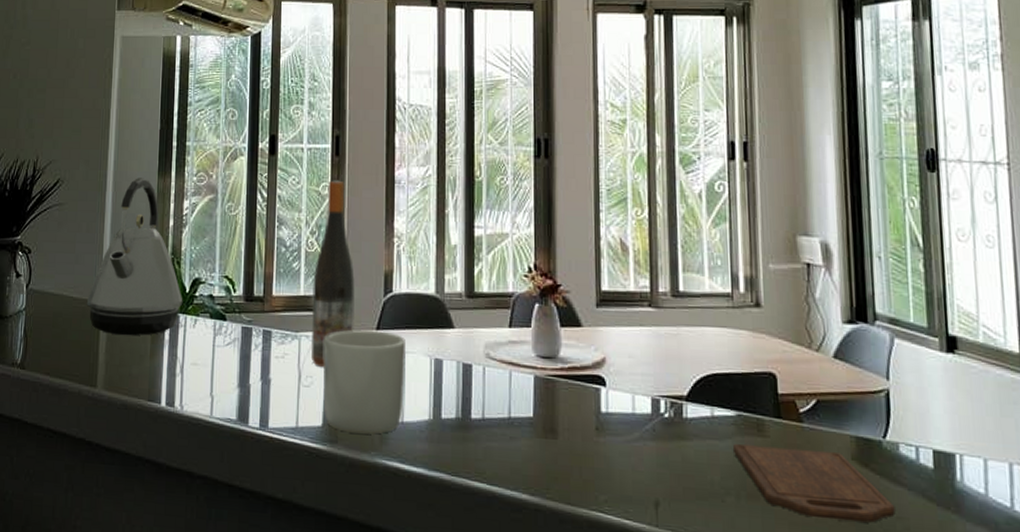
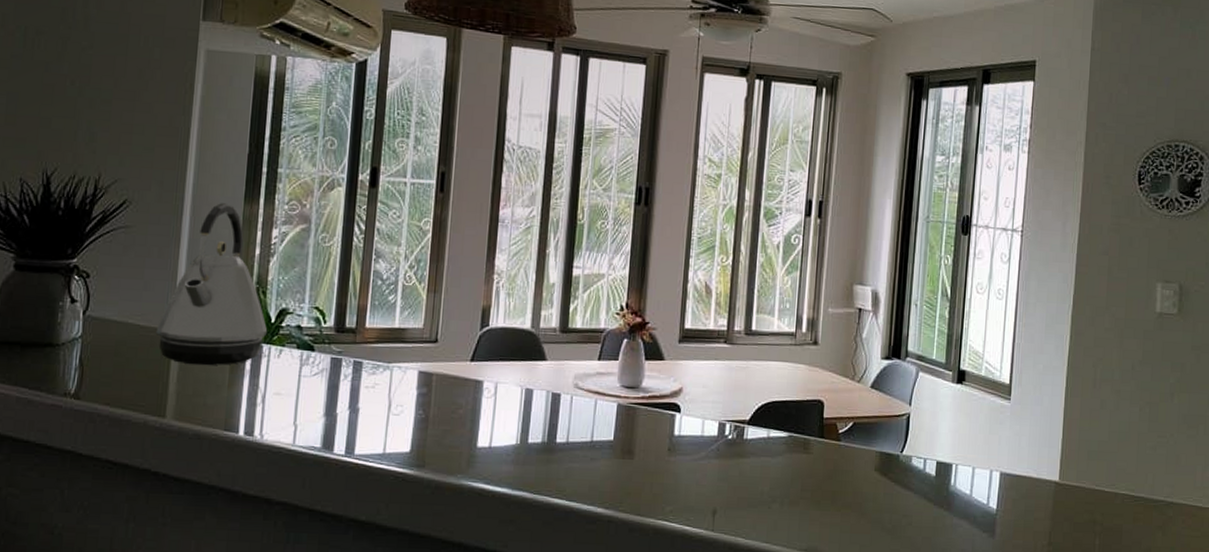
wine bottle: present [310,180,355,367] -> none [402,216,452,396]
mug: present [323,329,405,435] -> none [413,361,499,459]
cutting board: present [732,444,896,523] -> none [781,460,903,520]

